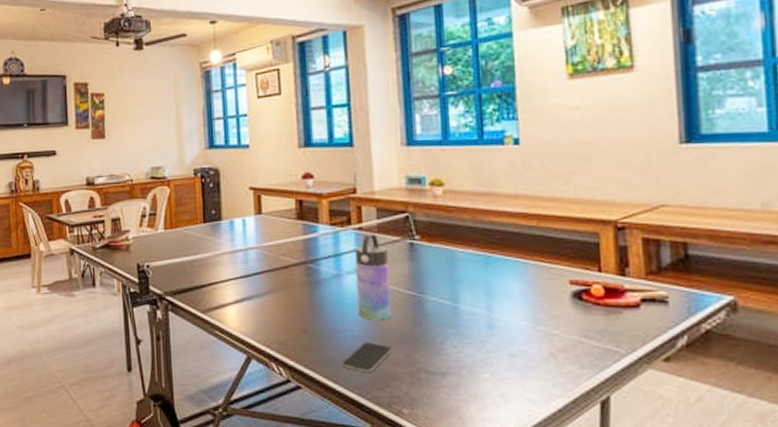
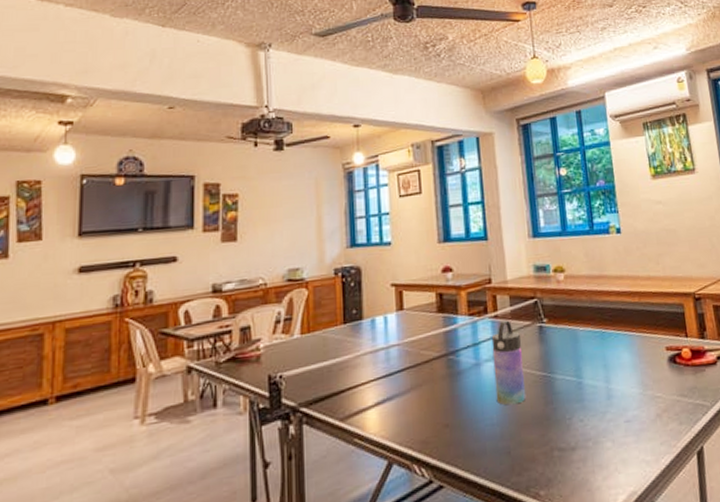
smartphone: present [342,342,393,373] -> none [482,427,528,460]

